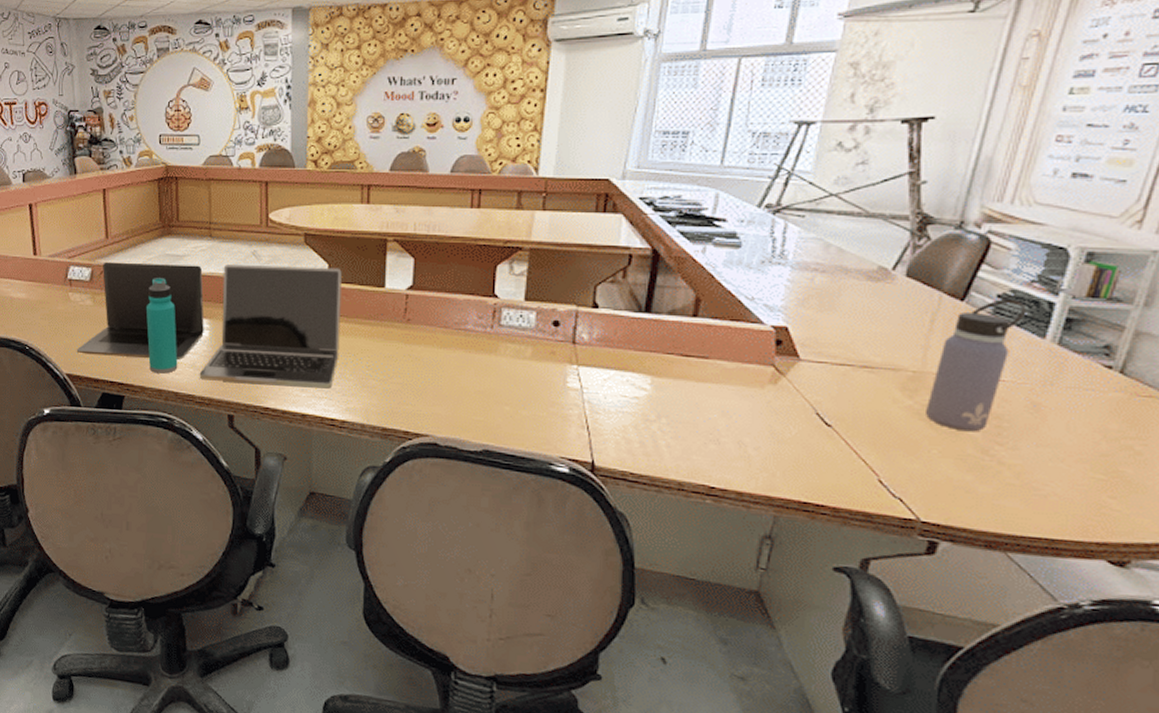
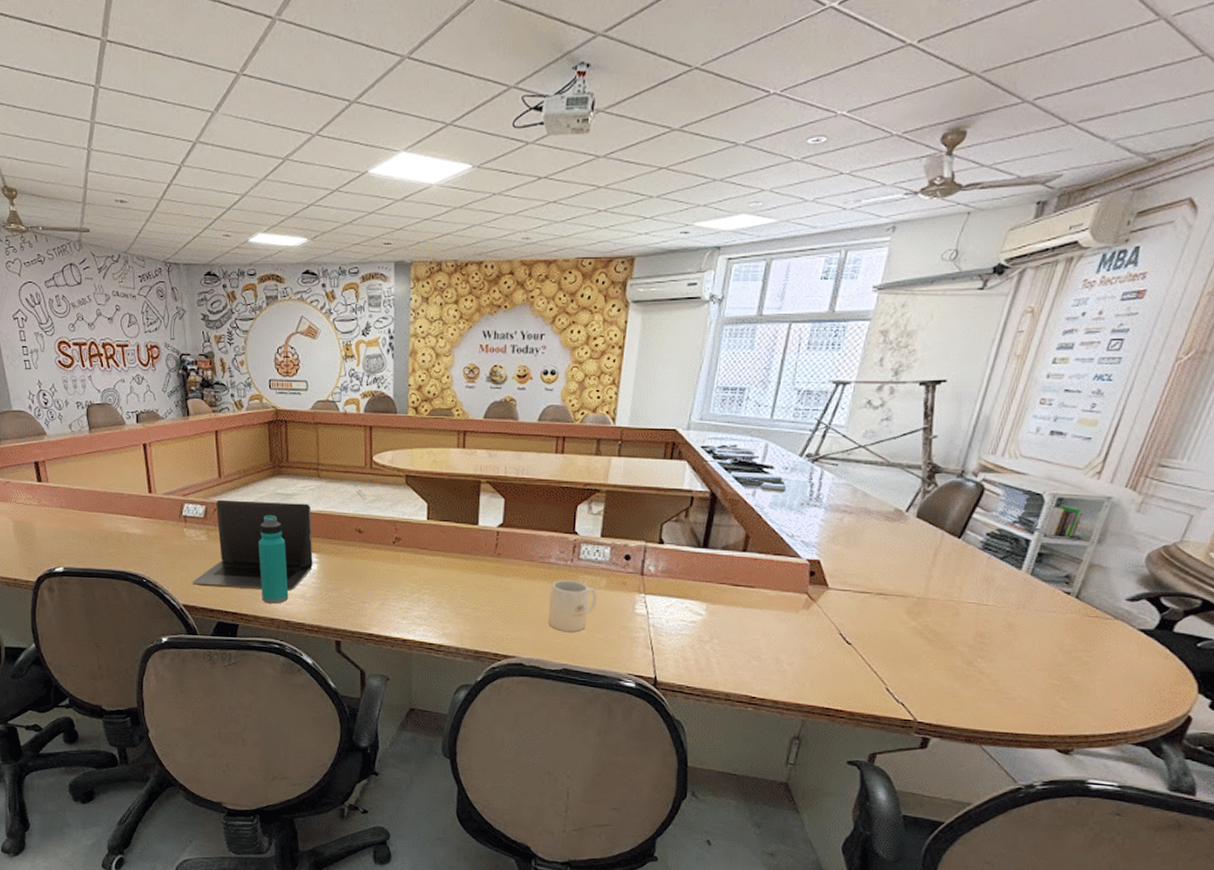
laptop: present [199,265,342,389] -> none [308,503,440,616]
mug: none [466,349,522,409] -> present [548,580,597,633]
water bottle: present [924,299,1027,432] -> none [925,537,1009,648]

